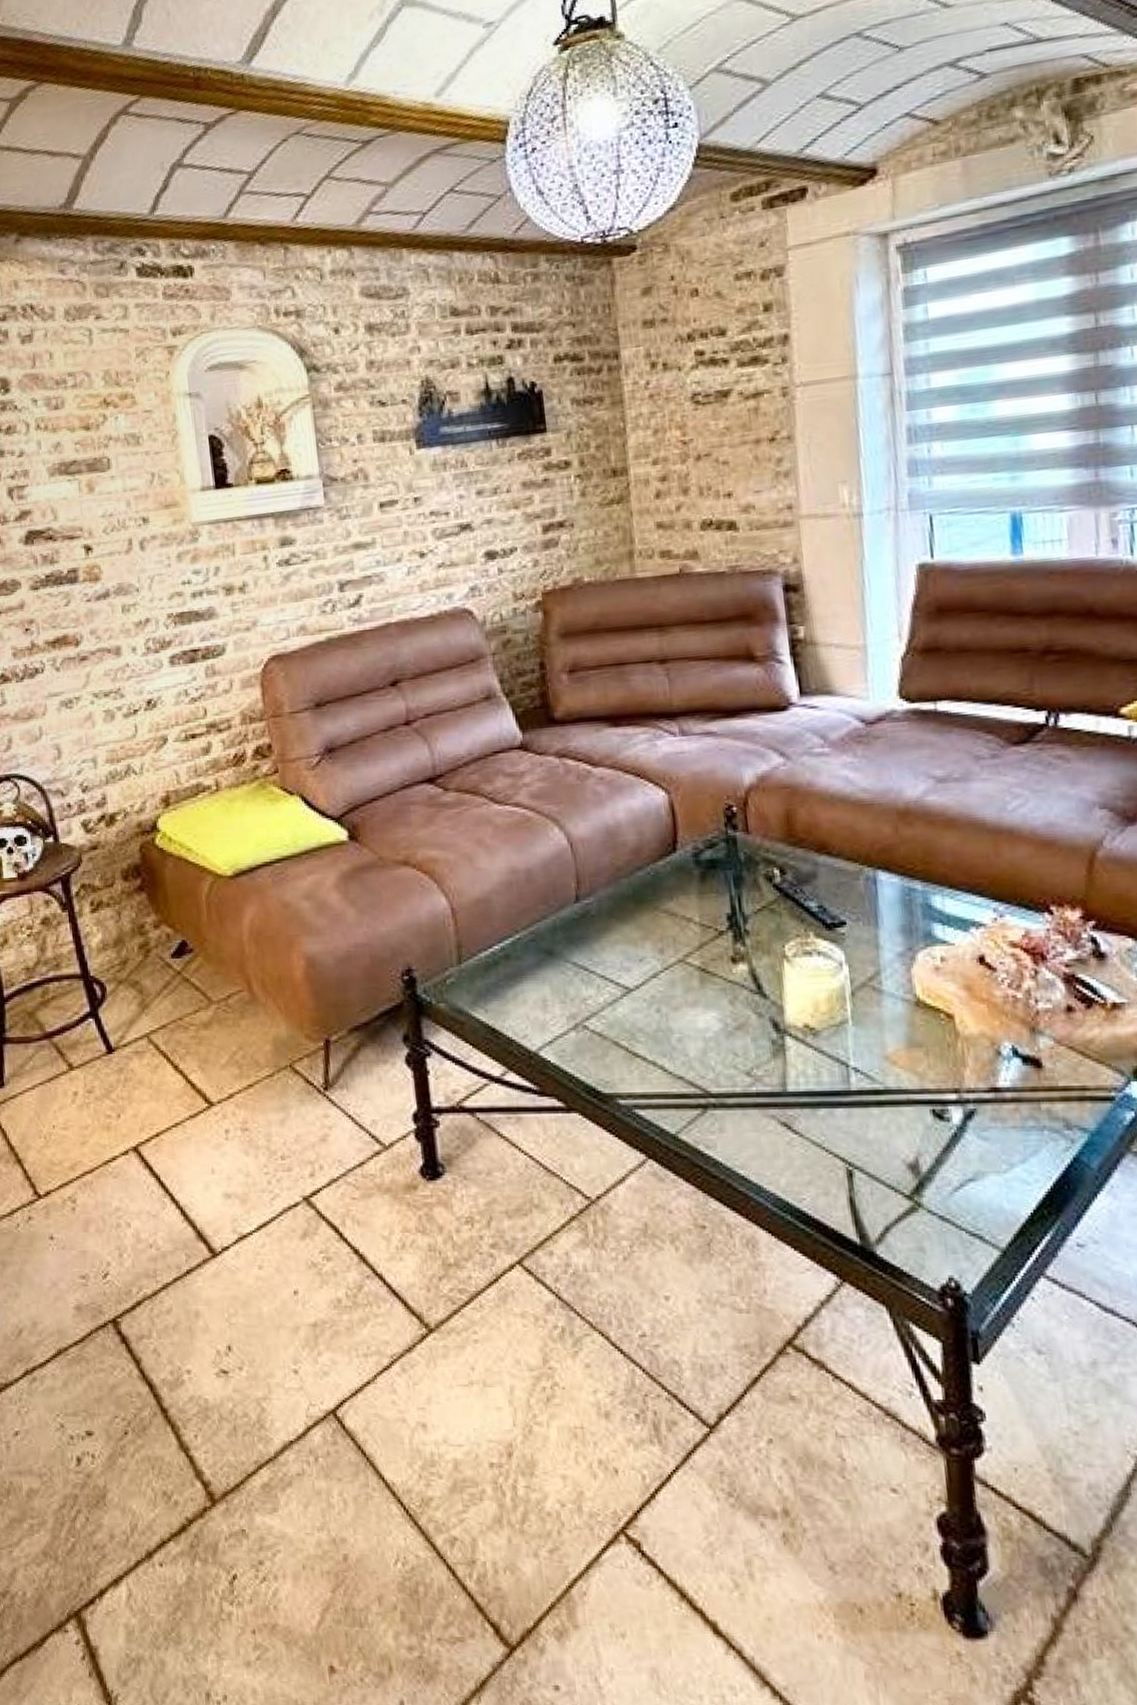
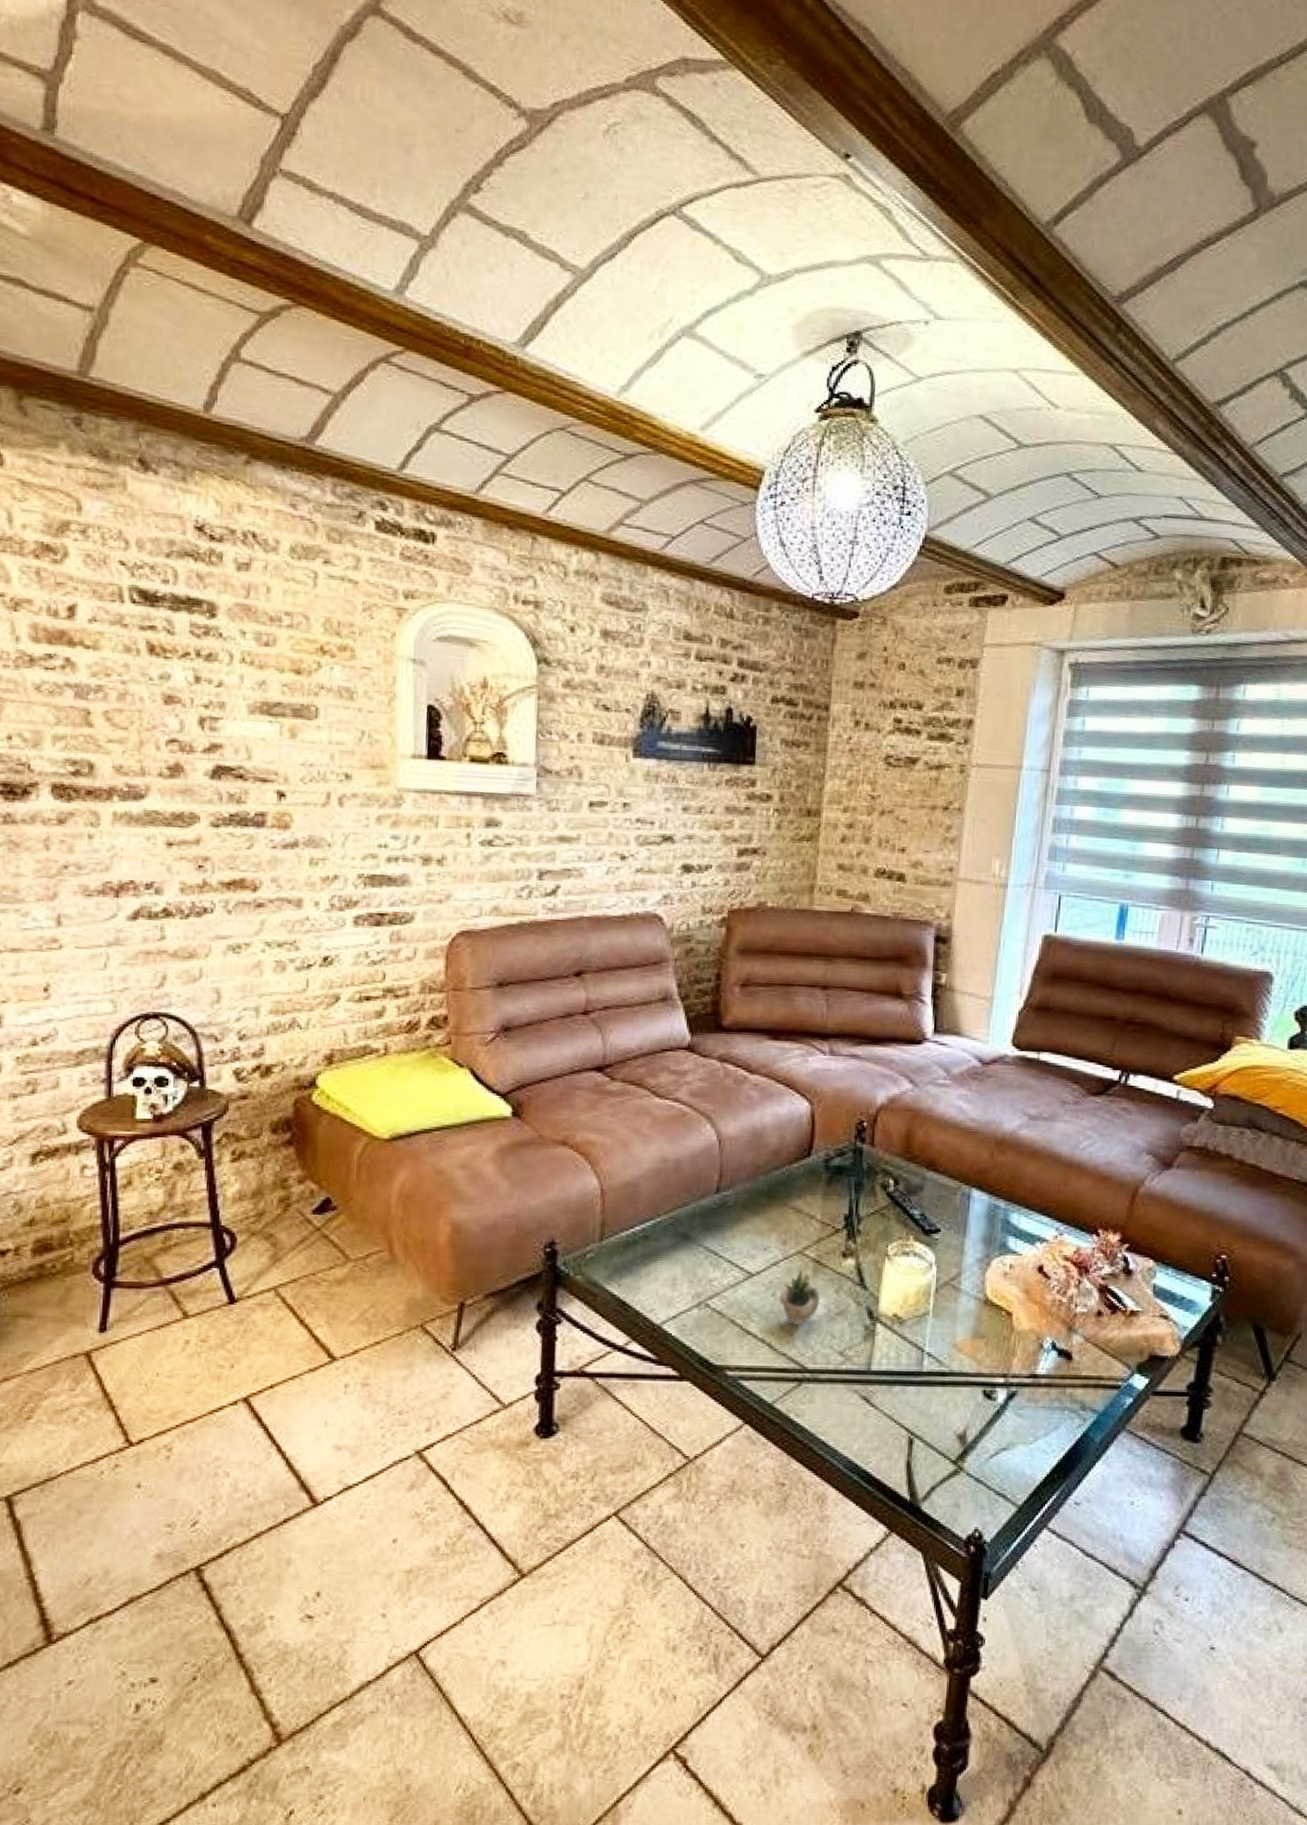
succulent plant: none [665,980,755,1045] -> present [779,1269,858,1326]

